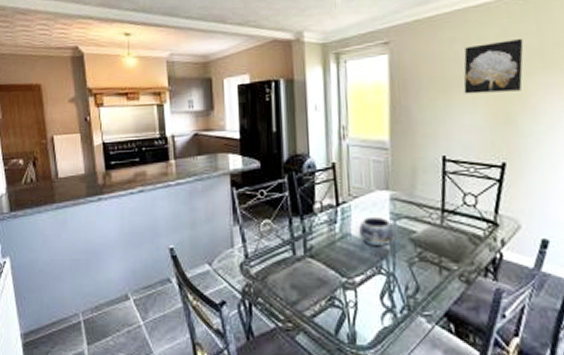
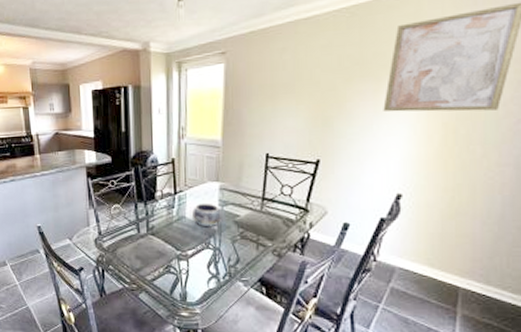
wall art: present [463,39,524,94] -> none [289,50,346,100]

